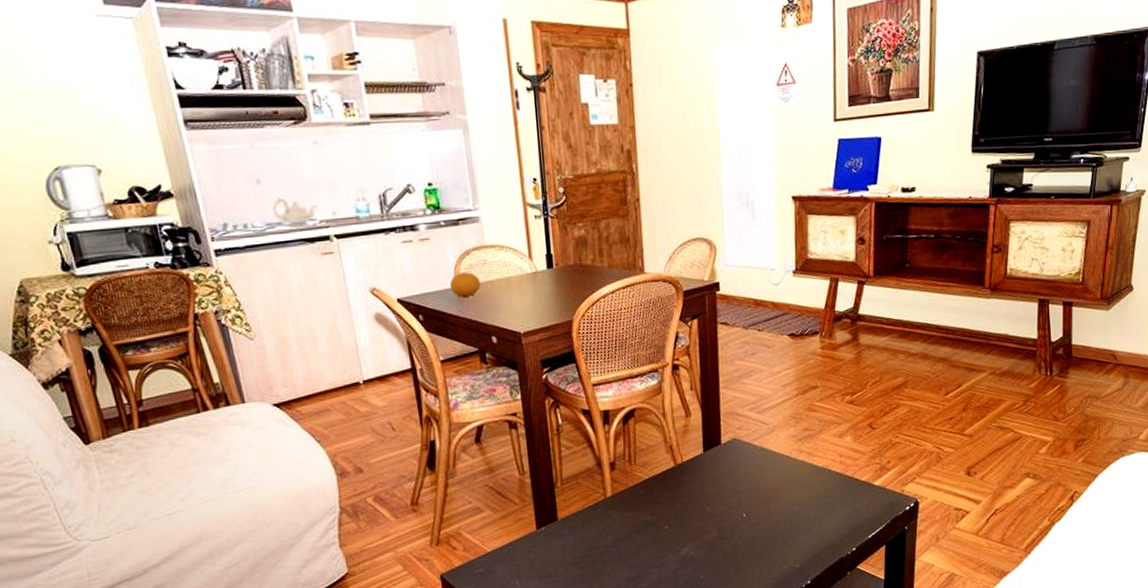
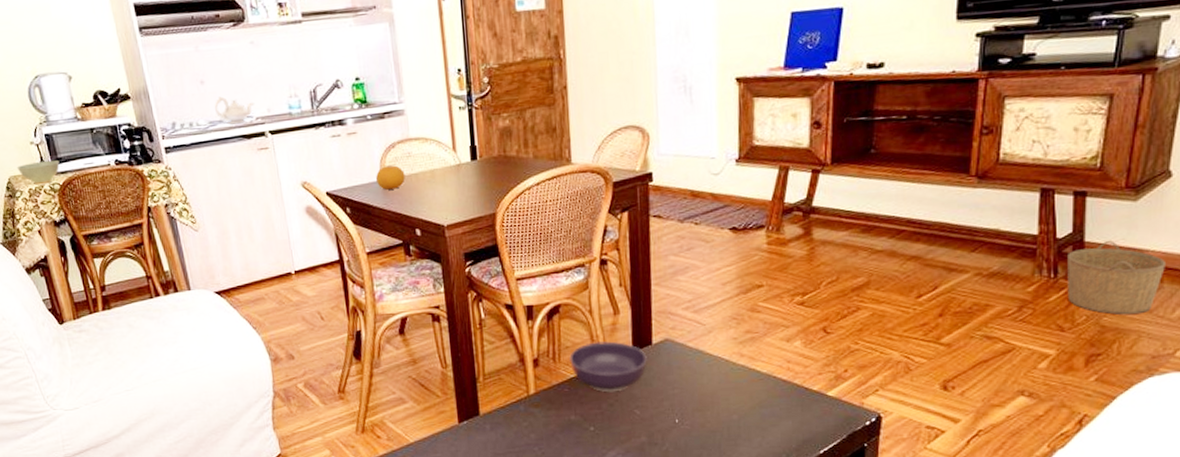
bowl: none [31,261,86,290] -> present [17,160,60,185]
bowl: none [644,442,717,492] -> present [569,341,647,393]
basket: none [1060,343,1130,406] -> present [1067,240,1165,315]

